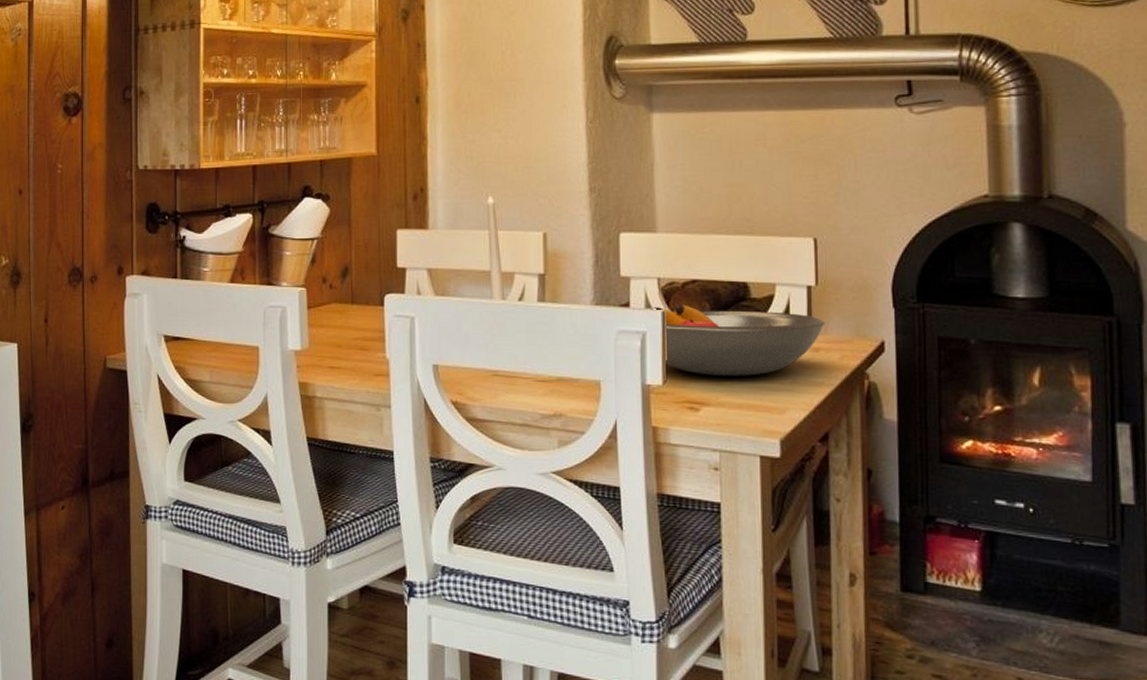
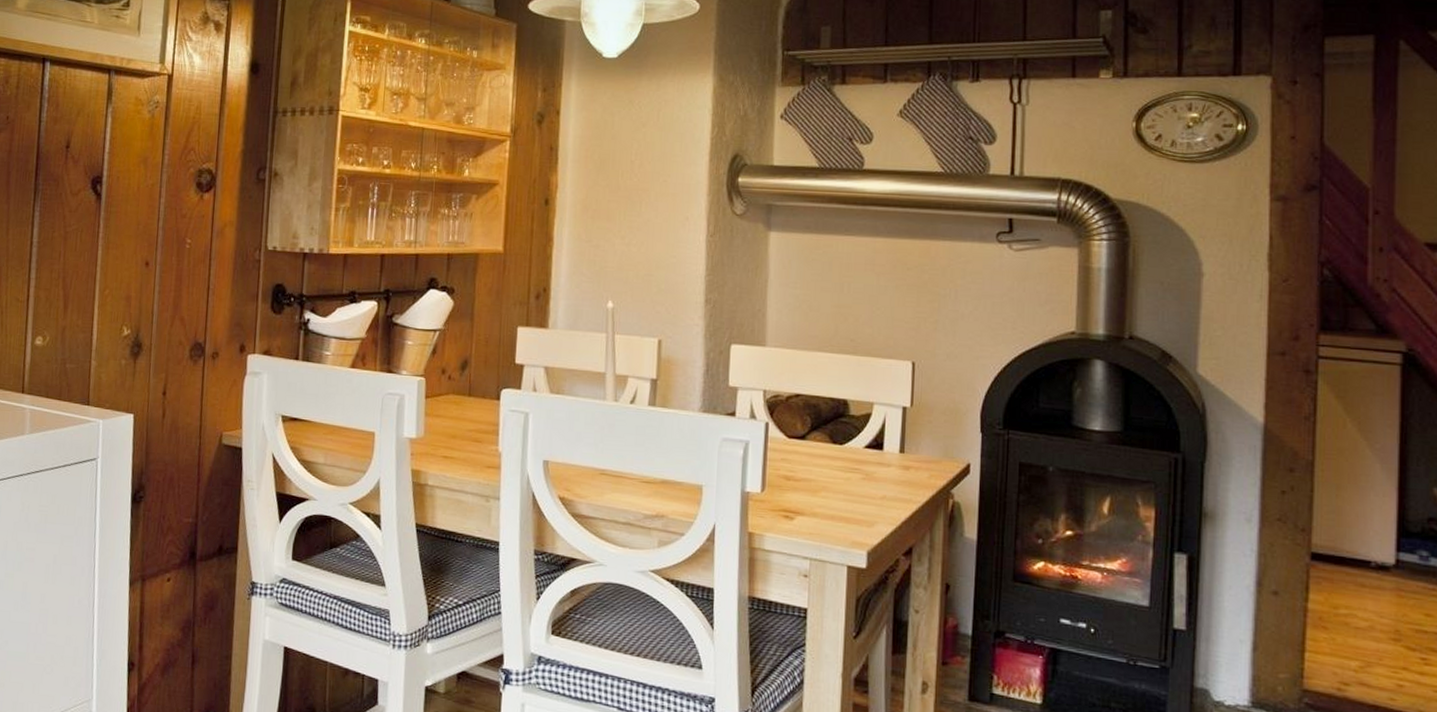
fruit bowl: present [652,304,825,376] -> none [756,417,917,489]

